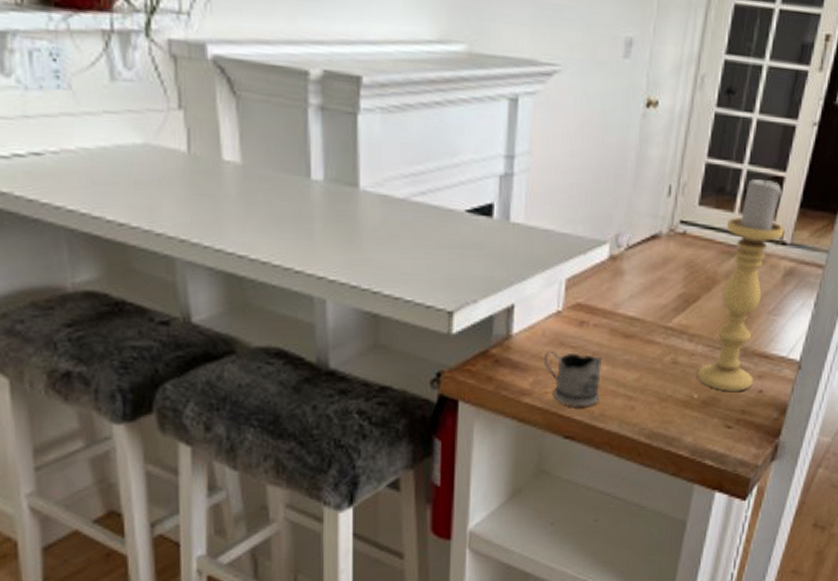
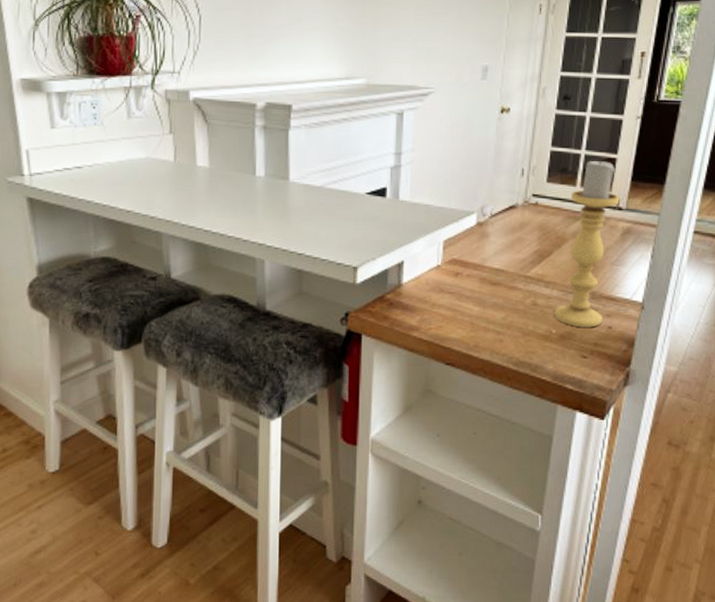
tea glass holder: present [543,349,603,407] -> none [427,294,475,340]

